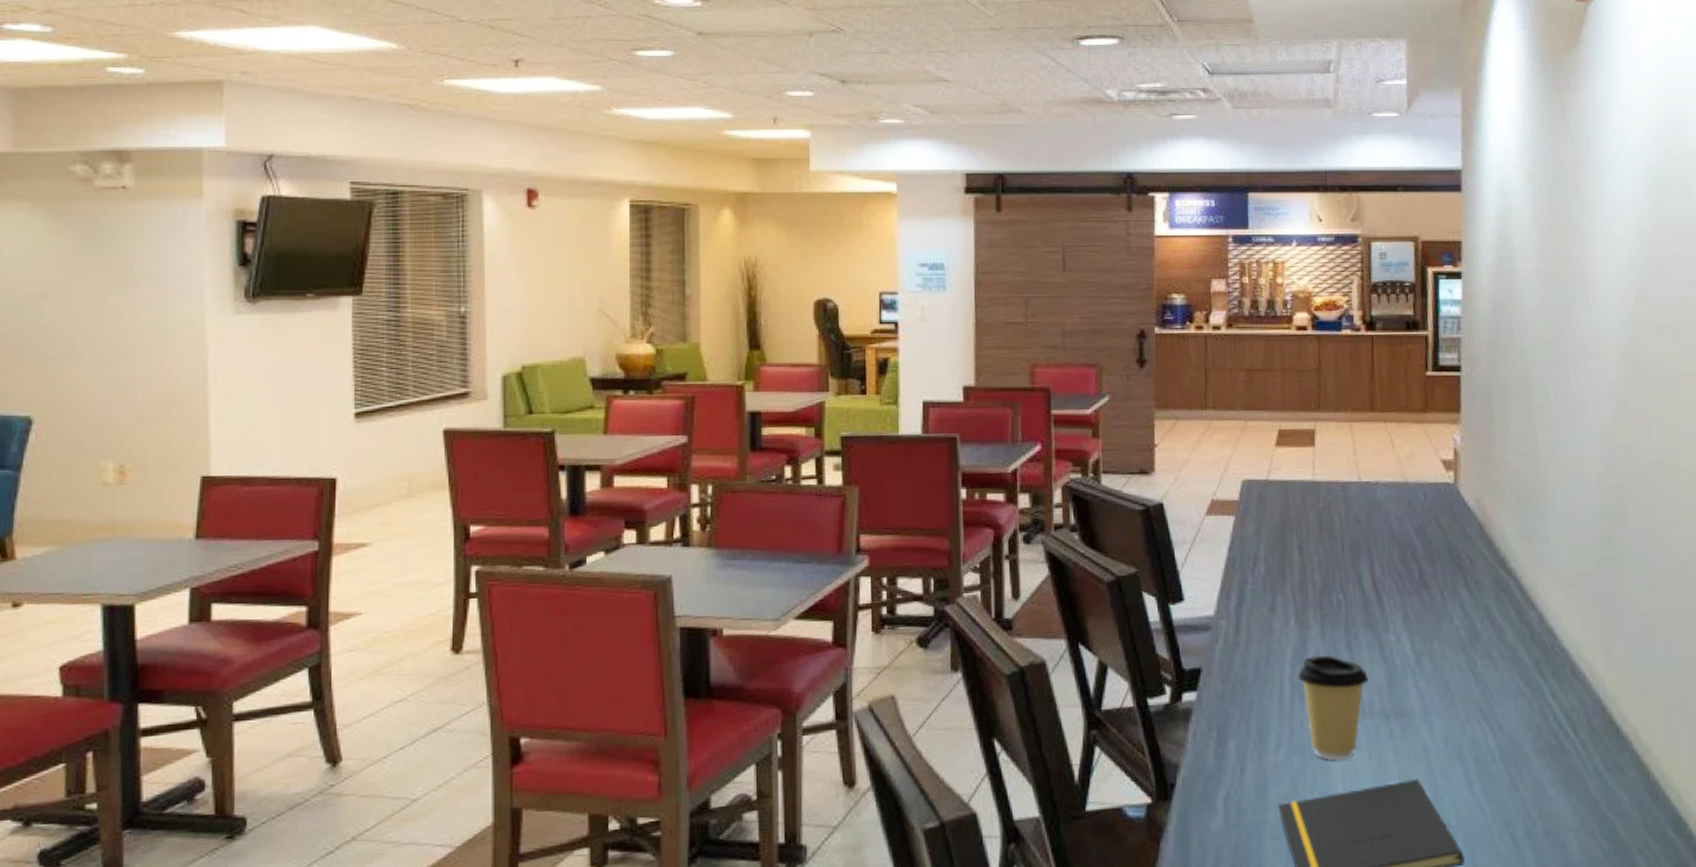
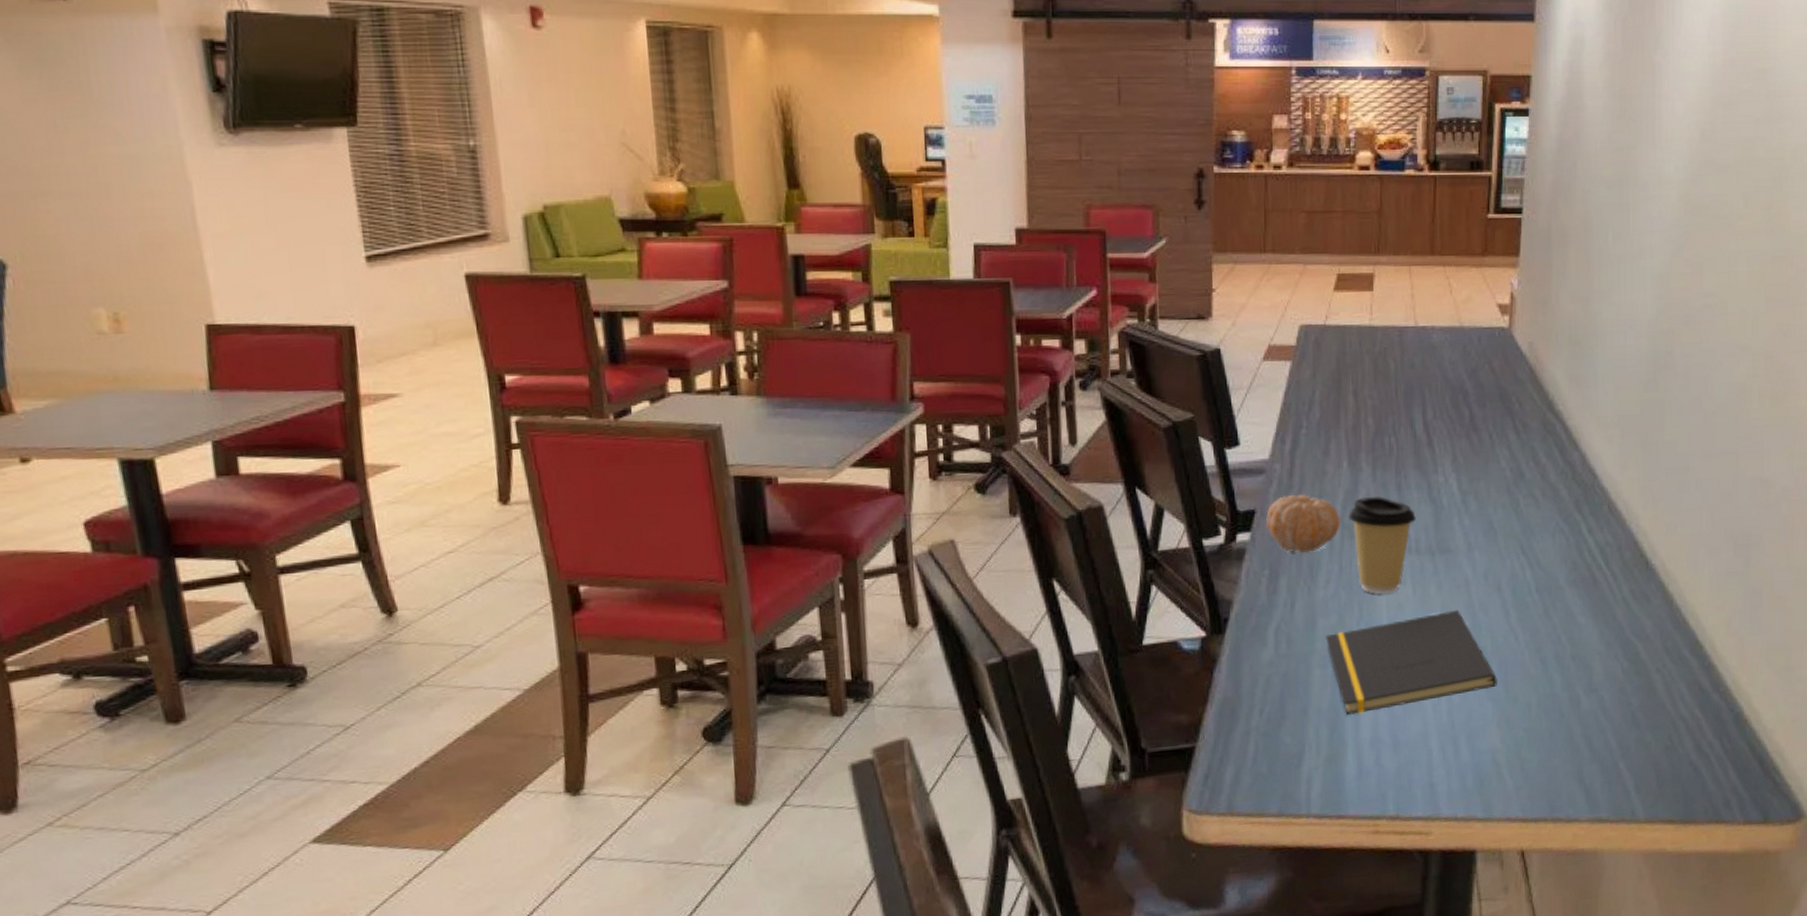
fruit: none [1211,651,1291,716] -> present [1265,493,1341,554]

